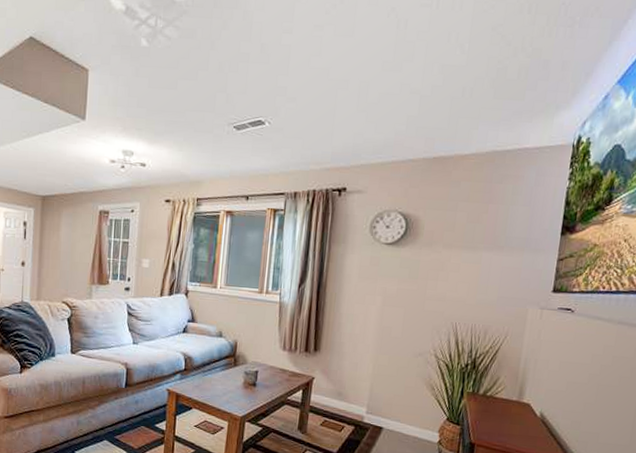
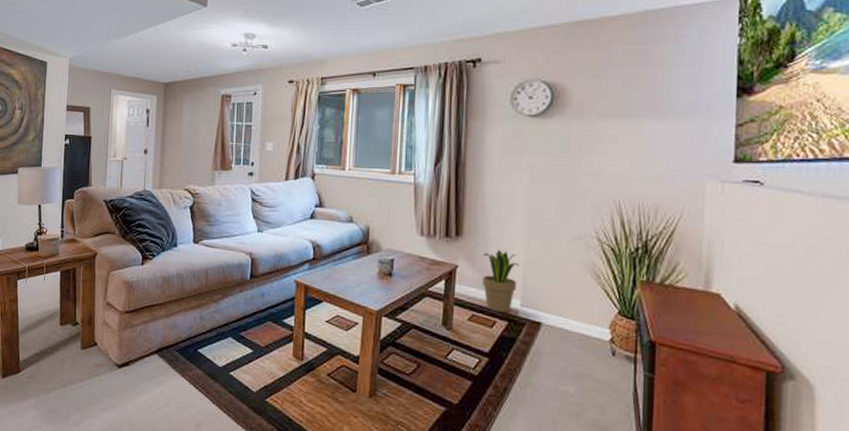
potted plant: none [335,363,368,419] -> present [483,249,519,313]

